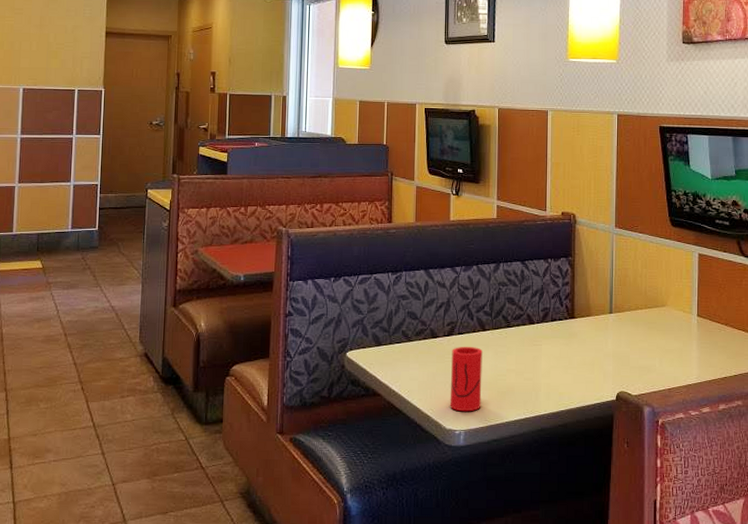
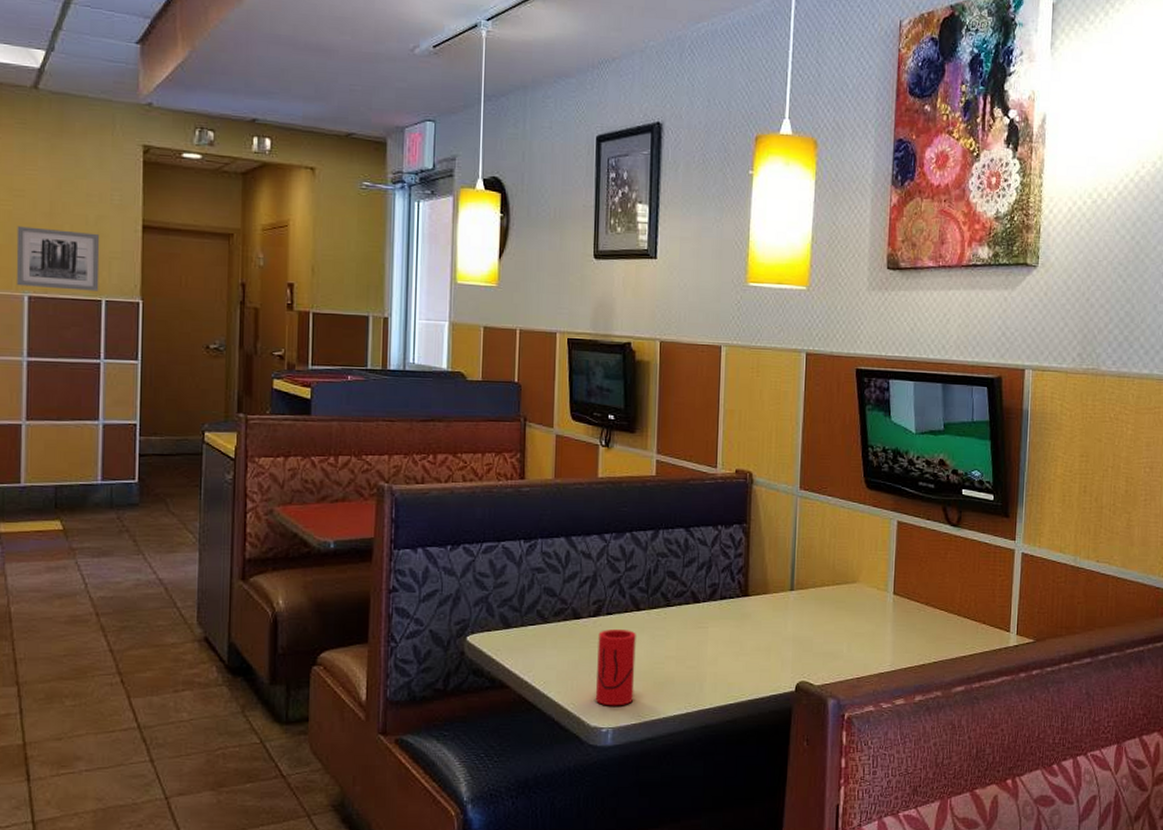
wall art: none [15,36,75,83] -> present [16,226,100,291]

